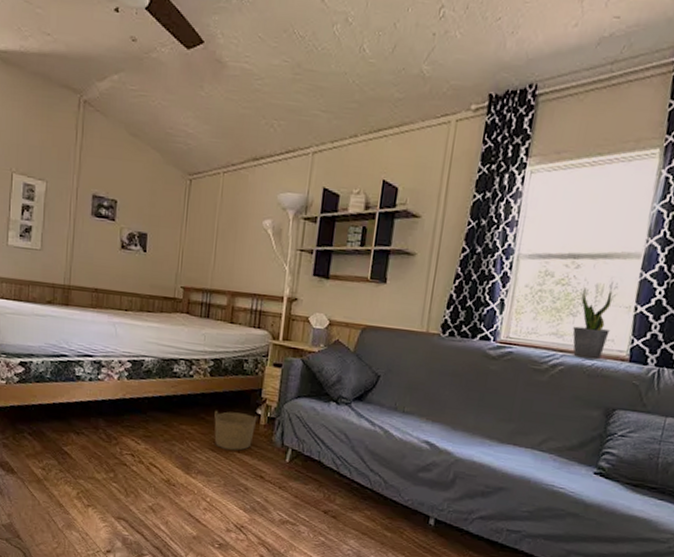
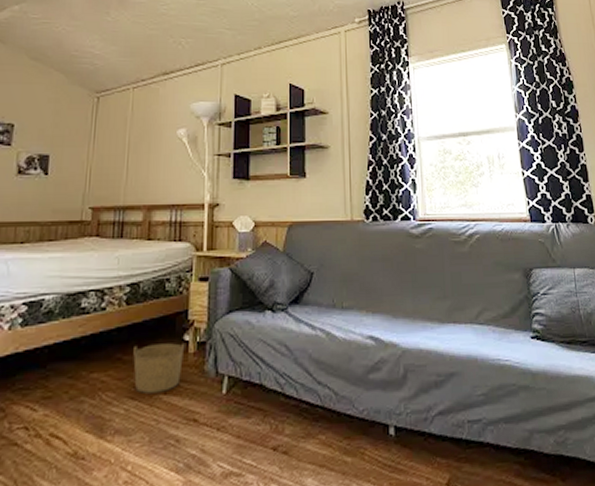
potted plant: present [572,288,613,360] -> none [478,160,508,225]

